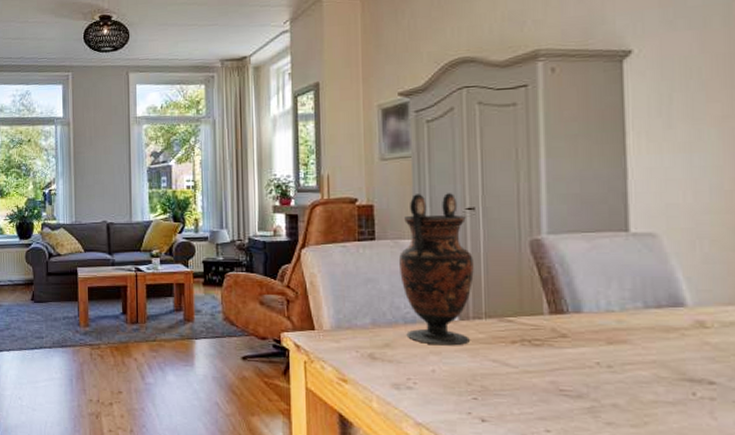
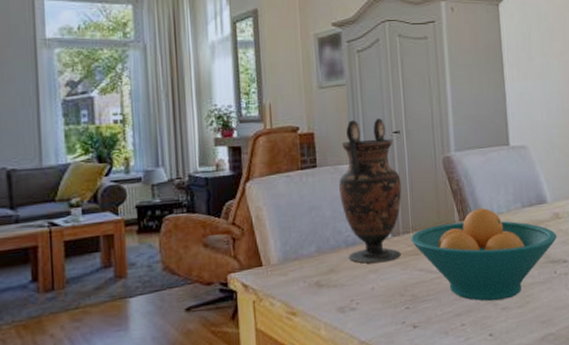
fruit bowl: none [483,303,700,414] -> present [411,208,557,302]

